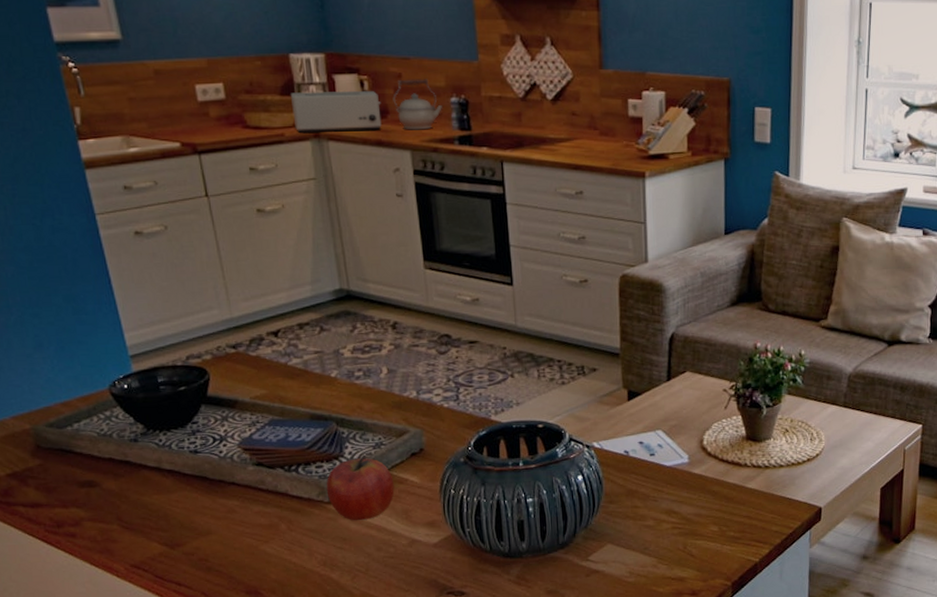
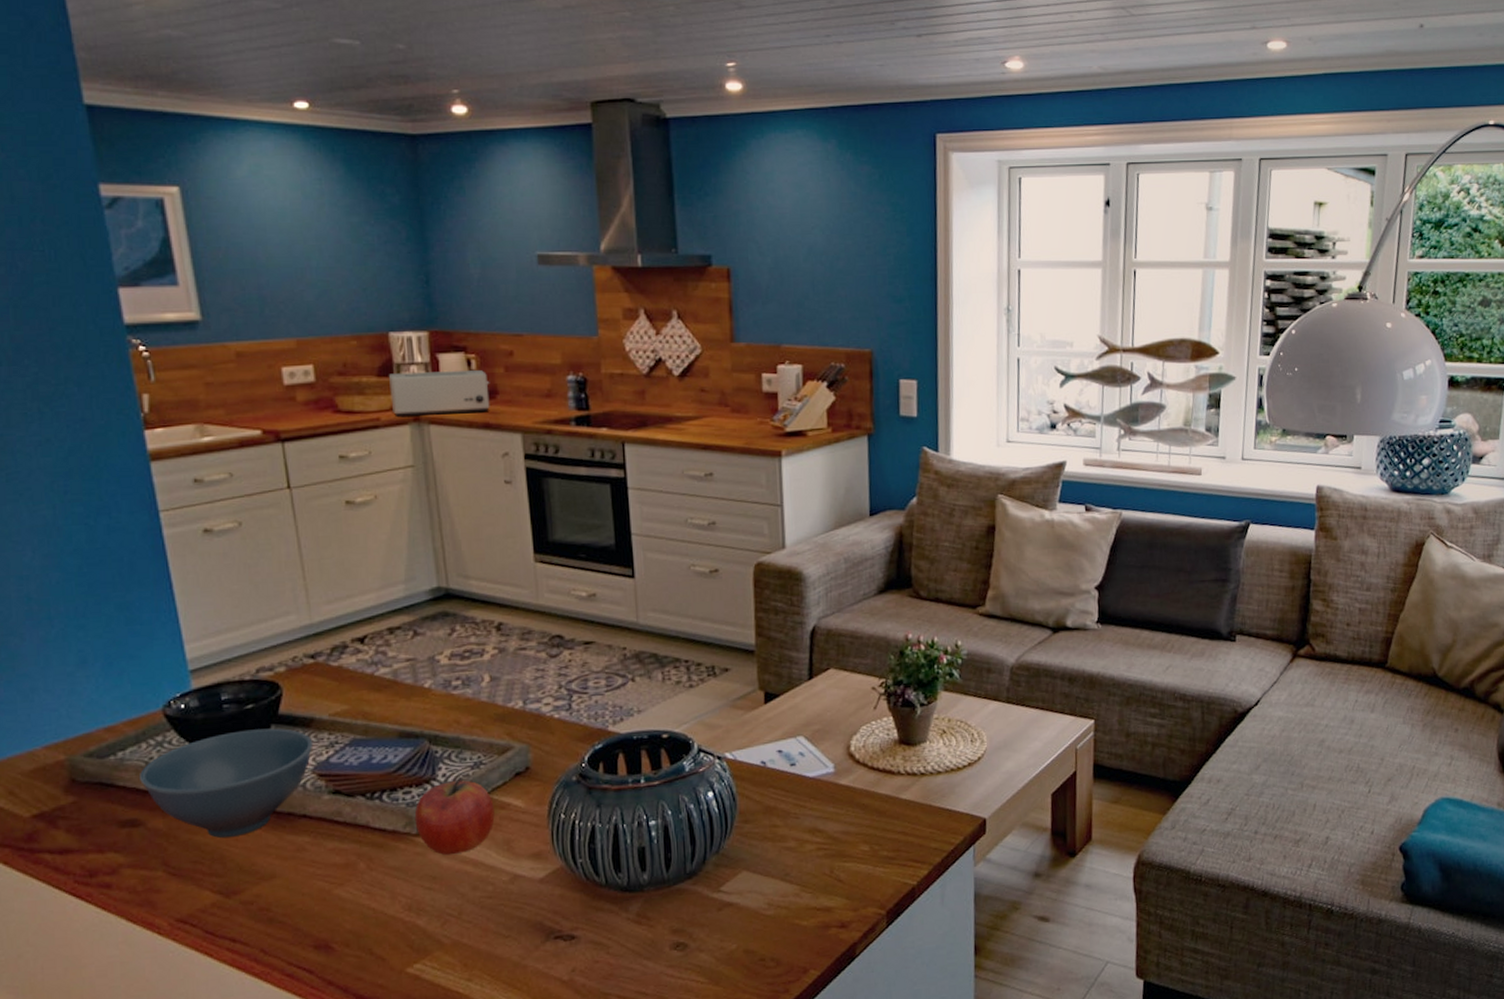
bowl: none [93,407,238,499] -> present [140,728,314,838]
kettle: present [393,79,443,130] -> none [503,356,559,411]

